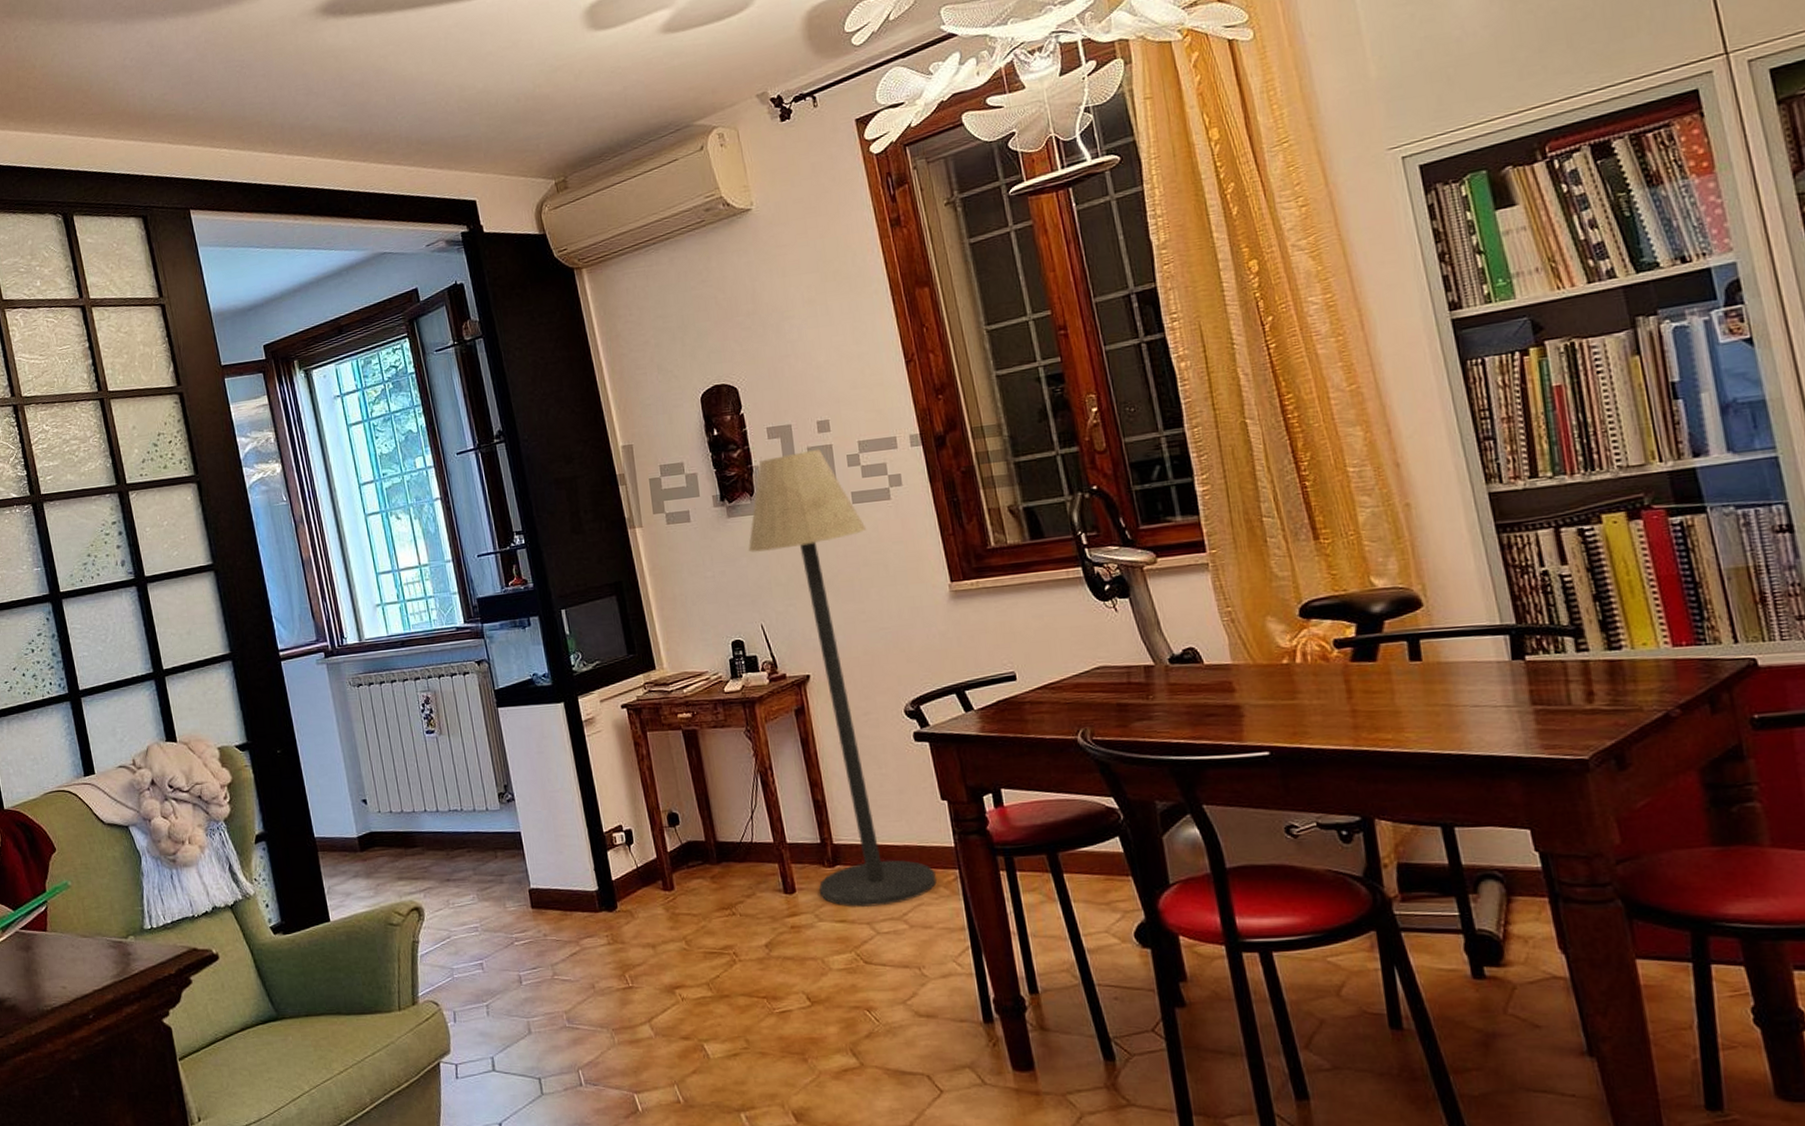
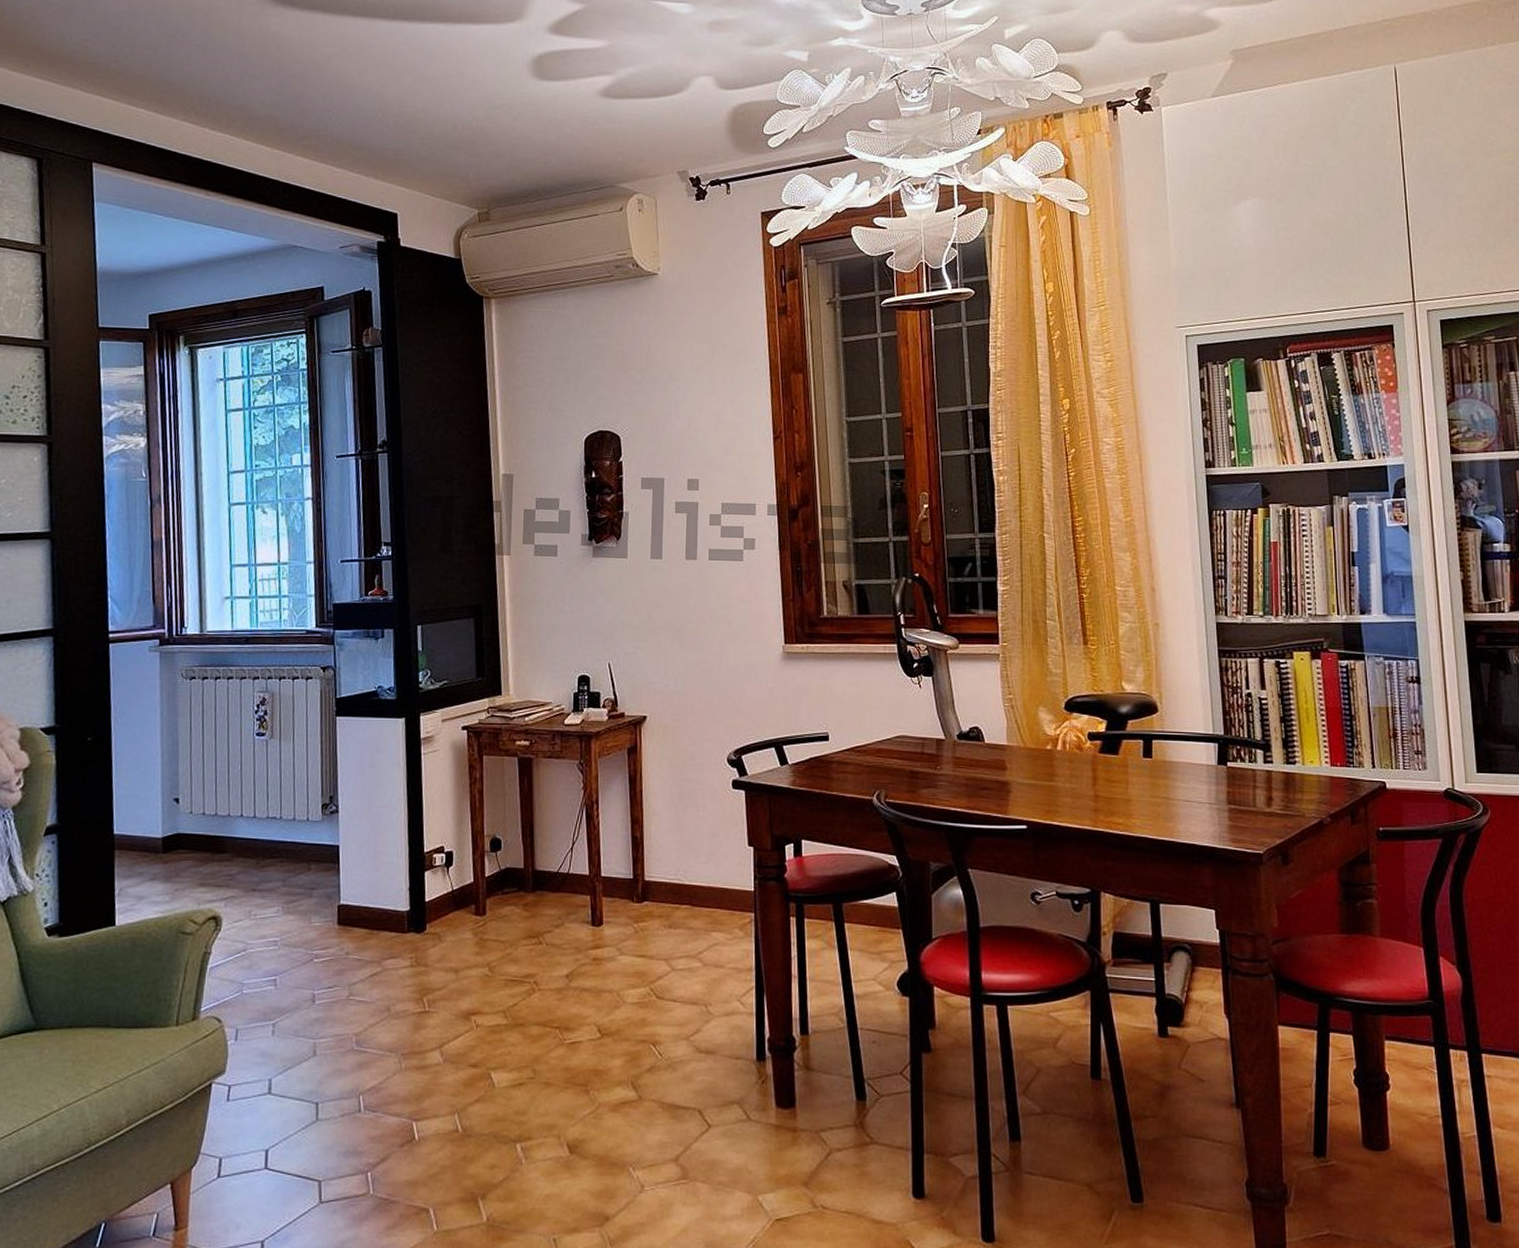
floor lamp: present [748,448,937,908] -> none [607,504,733,945]

